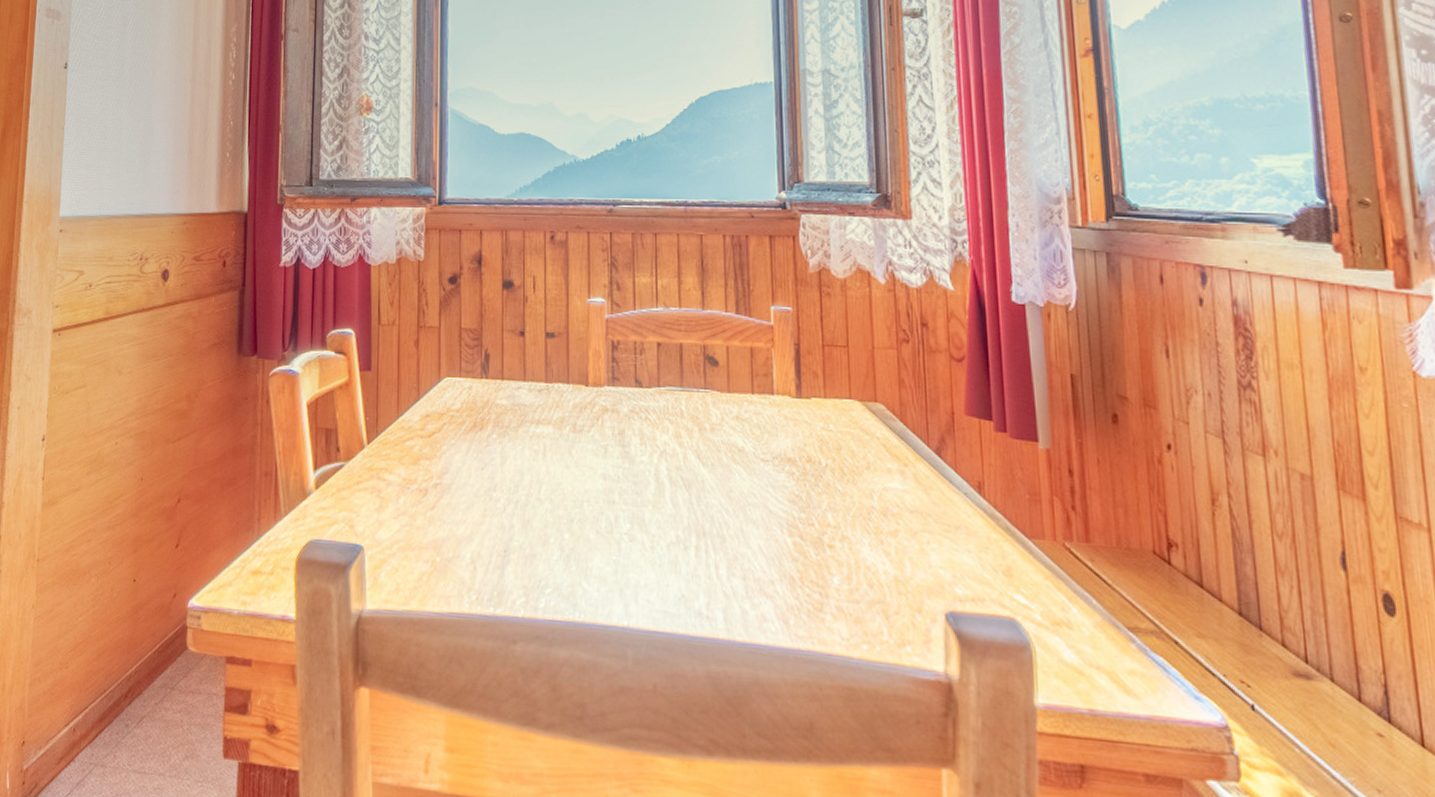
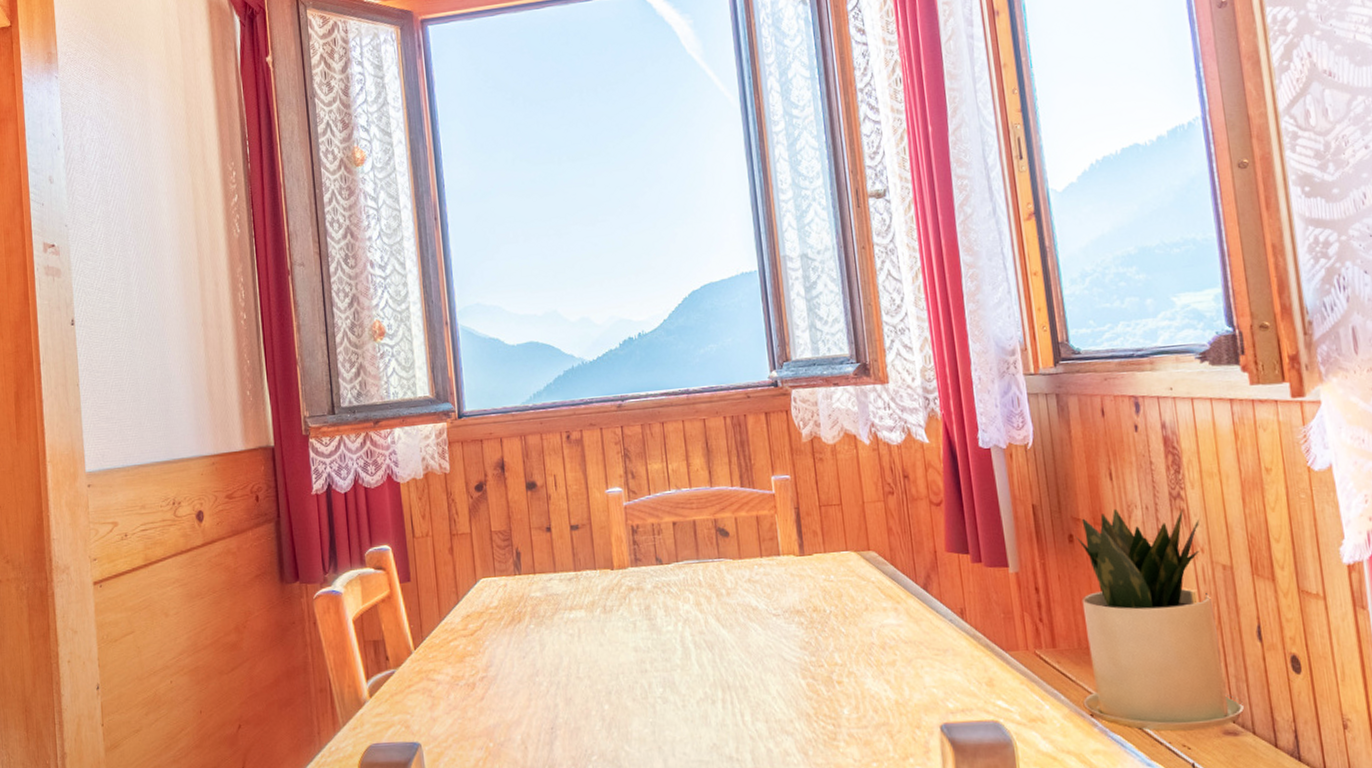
planter: none [1119,391,1322,666] -> present [1075,508,1245,731]

